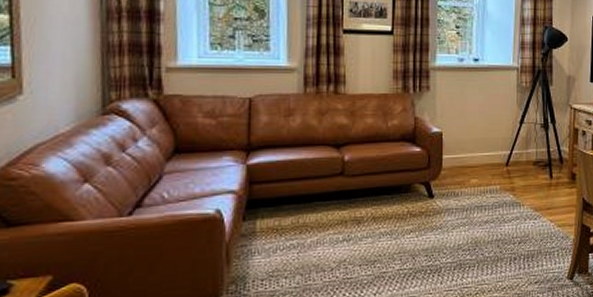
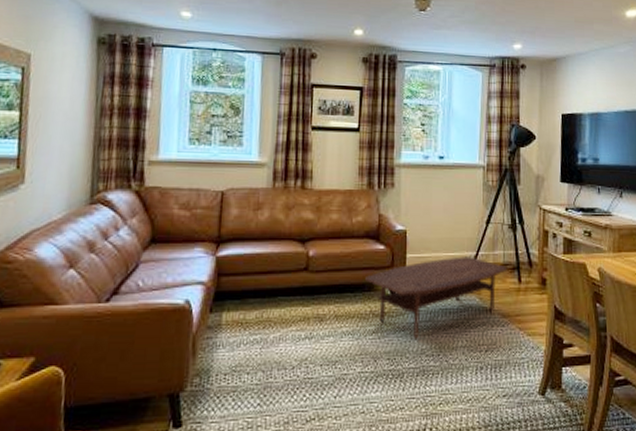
coffee table: none [402,155,540,236] -> present [365,256,508,339]

